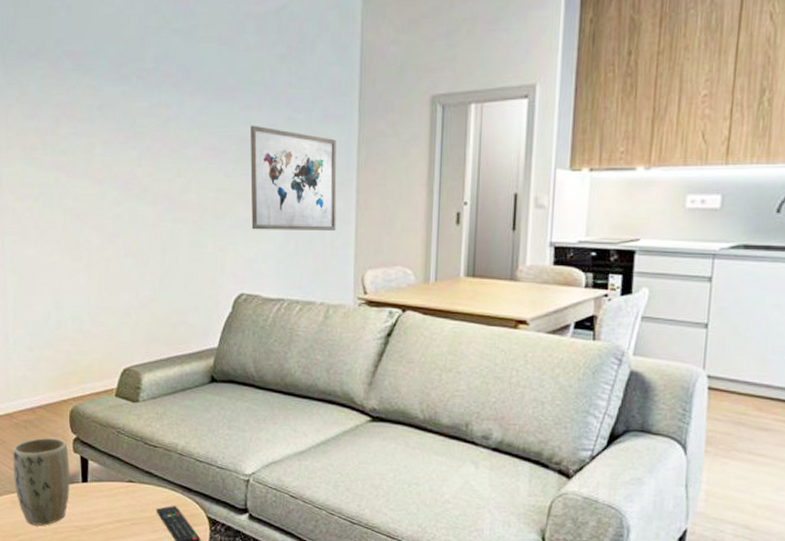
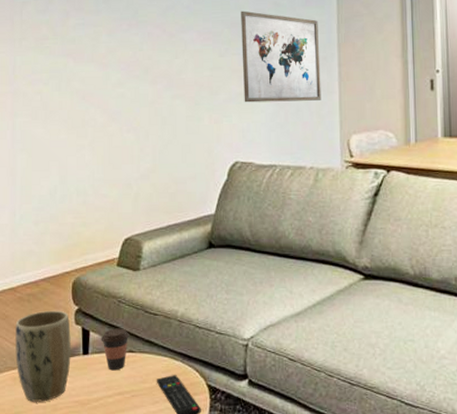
coffee cup: none [100,458,129,499] -> present [101,328,130,371]

